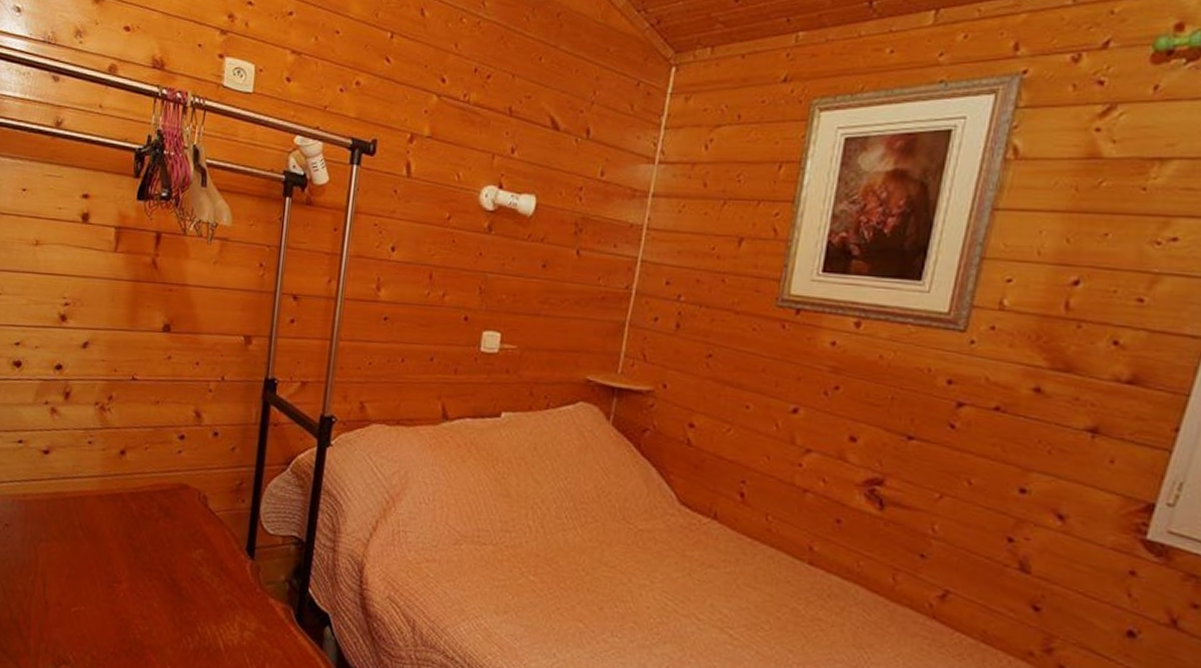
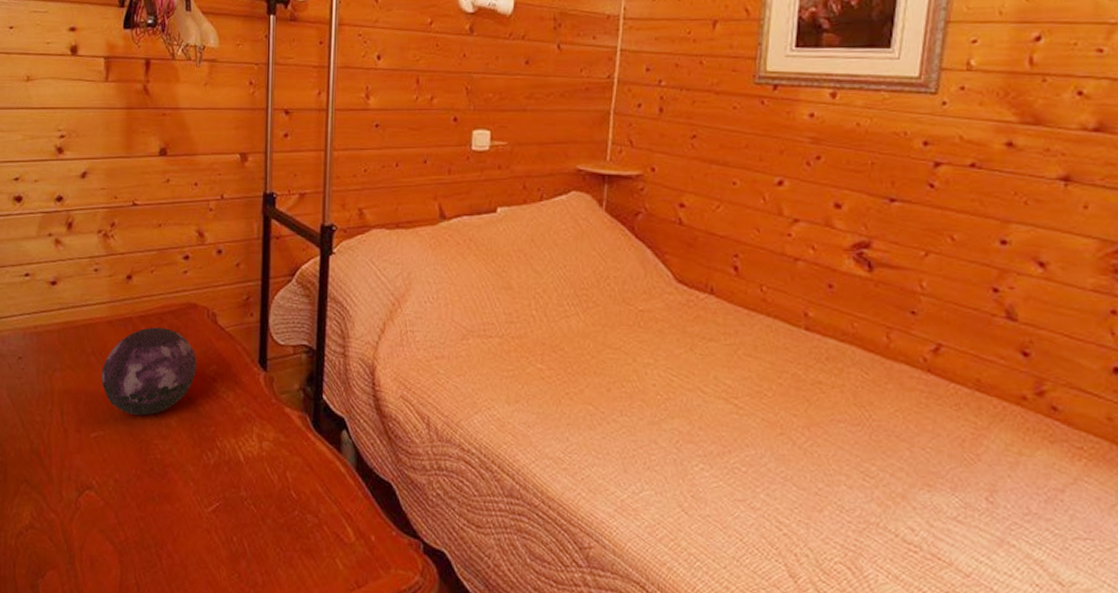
decorative orb: none [86,505,184,594] -> present [101,327,197,415]

